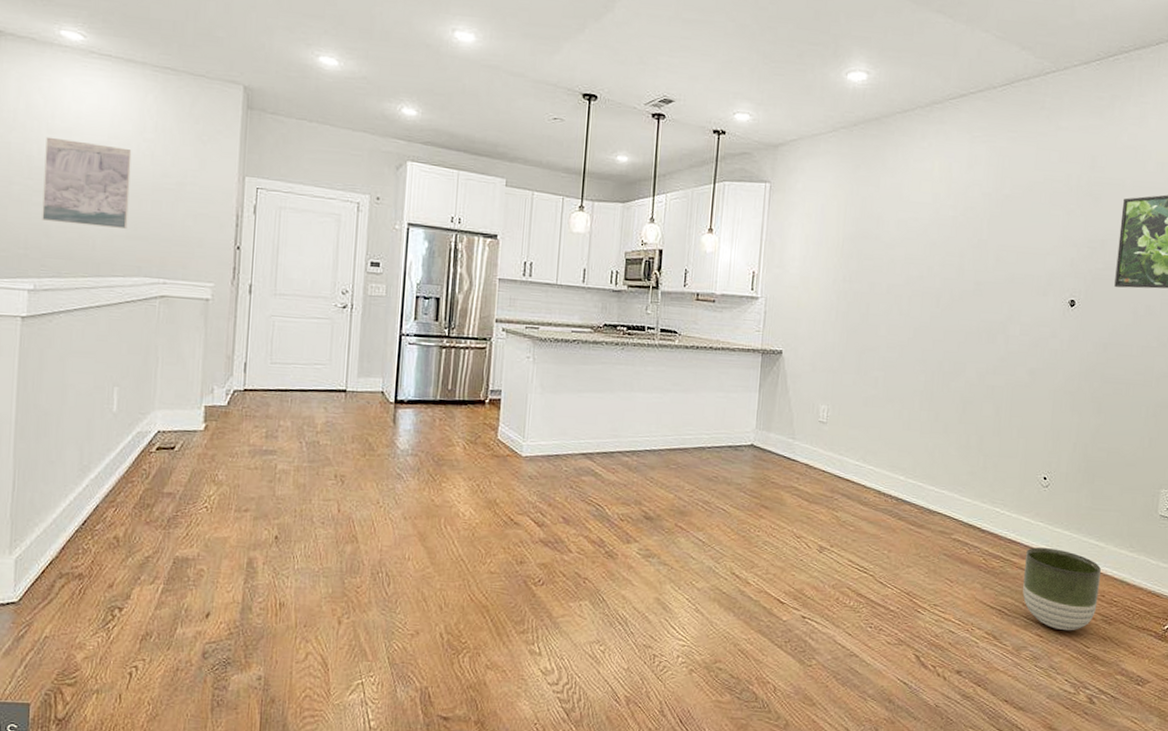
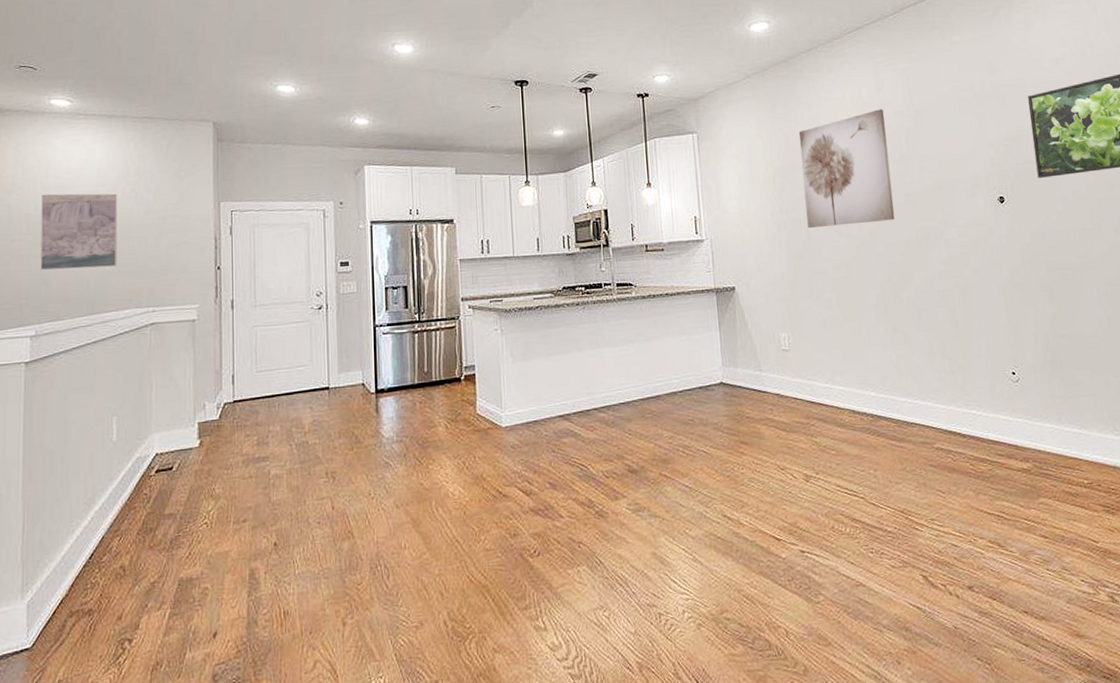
wall art: none [869,187,972,307] -> present [798,109,895,229]
planter: present [1022,547,1101,631] -> none [1011,443,1096,528]

